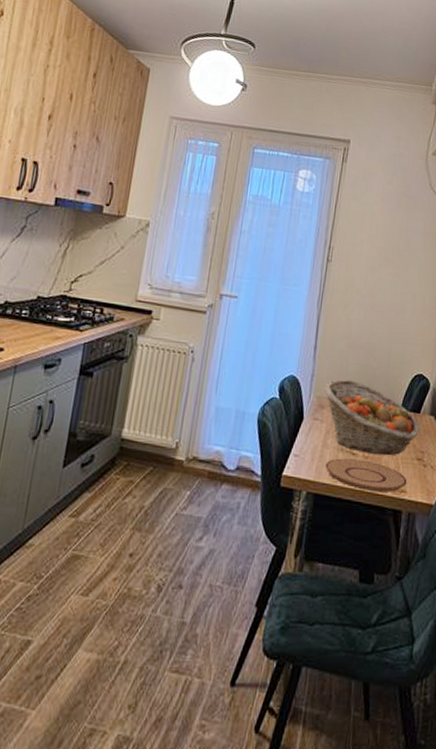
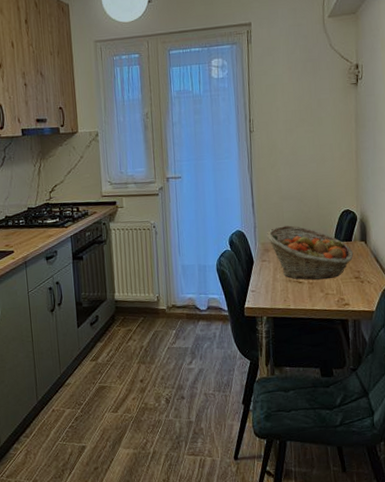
plate: present [325,458,407,492] -> none [278,285,349,309]

